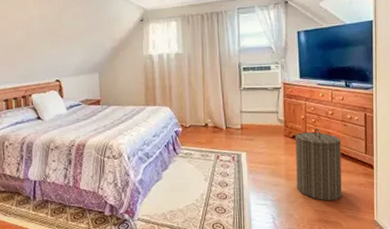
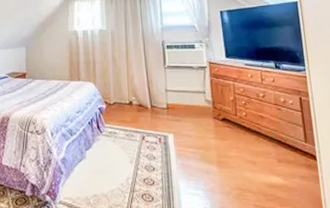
laundry hamper: present [295,128,342,201] -> none [225,111,283,195]

